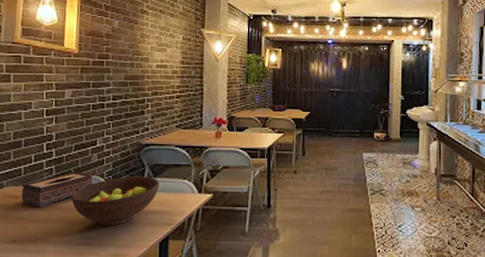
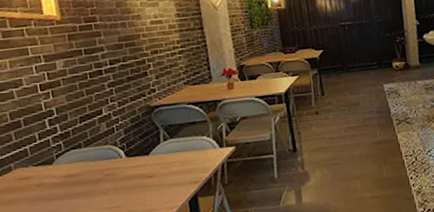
tissue box: present [21,171,93,207] -> none [32,143,107,185]
fruit bowl: present [71,176,159,225] -> none [87,138,178,193]

